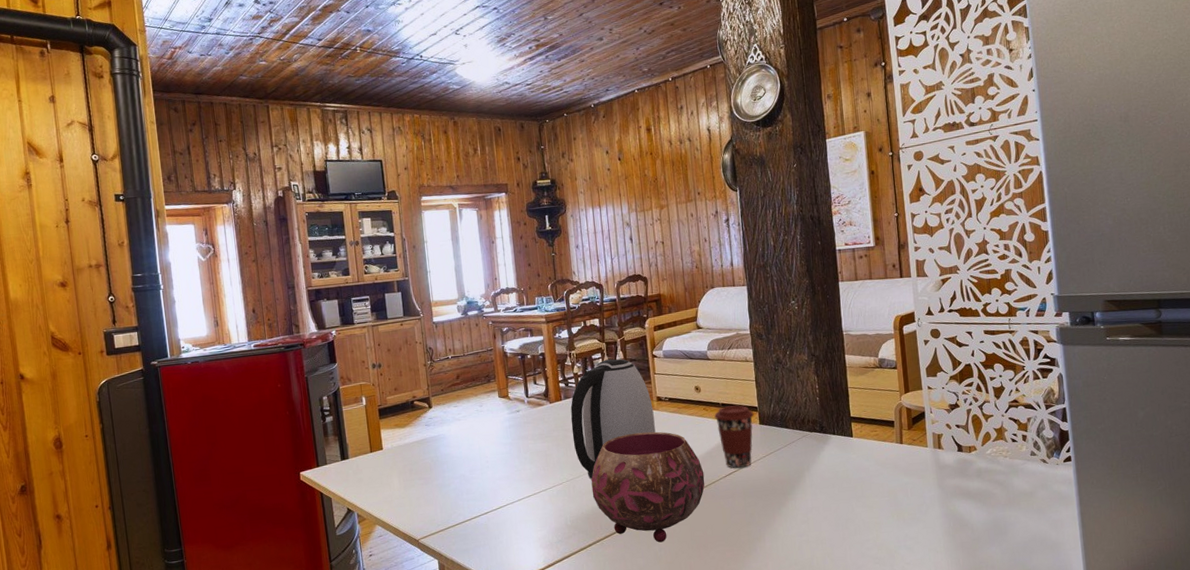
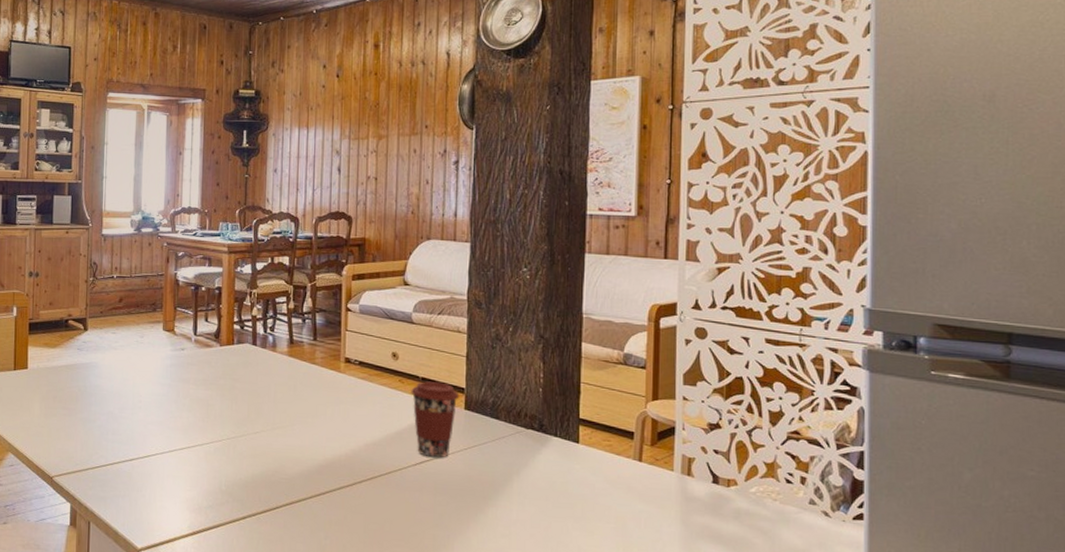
kettle: present [570,359,656,479] -> none [240,305,339,441]
bowl: present [591,431,705,543] -> none [254,395,390,530]

